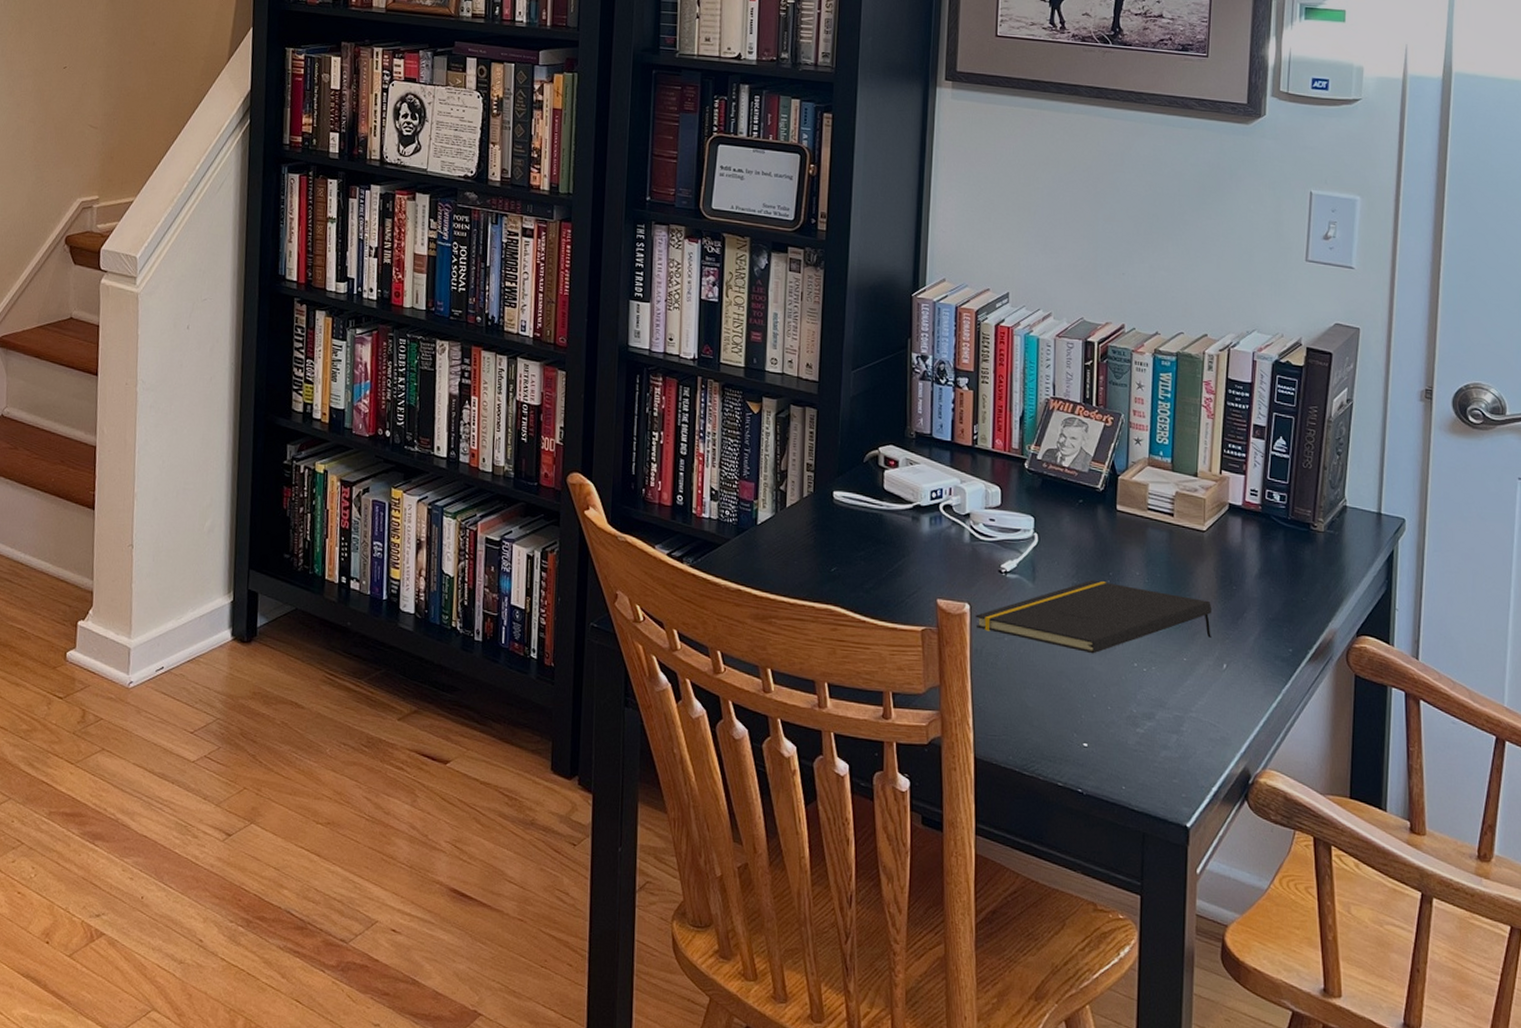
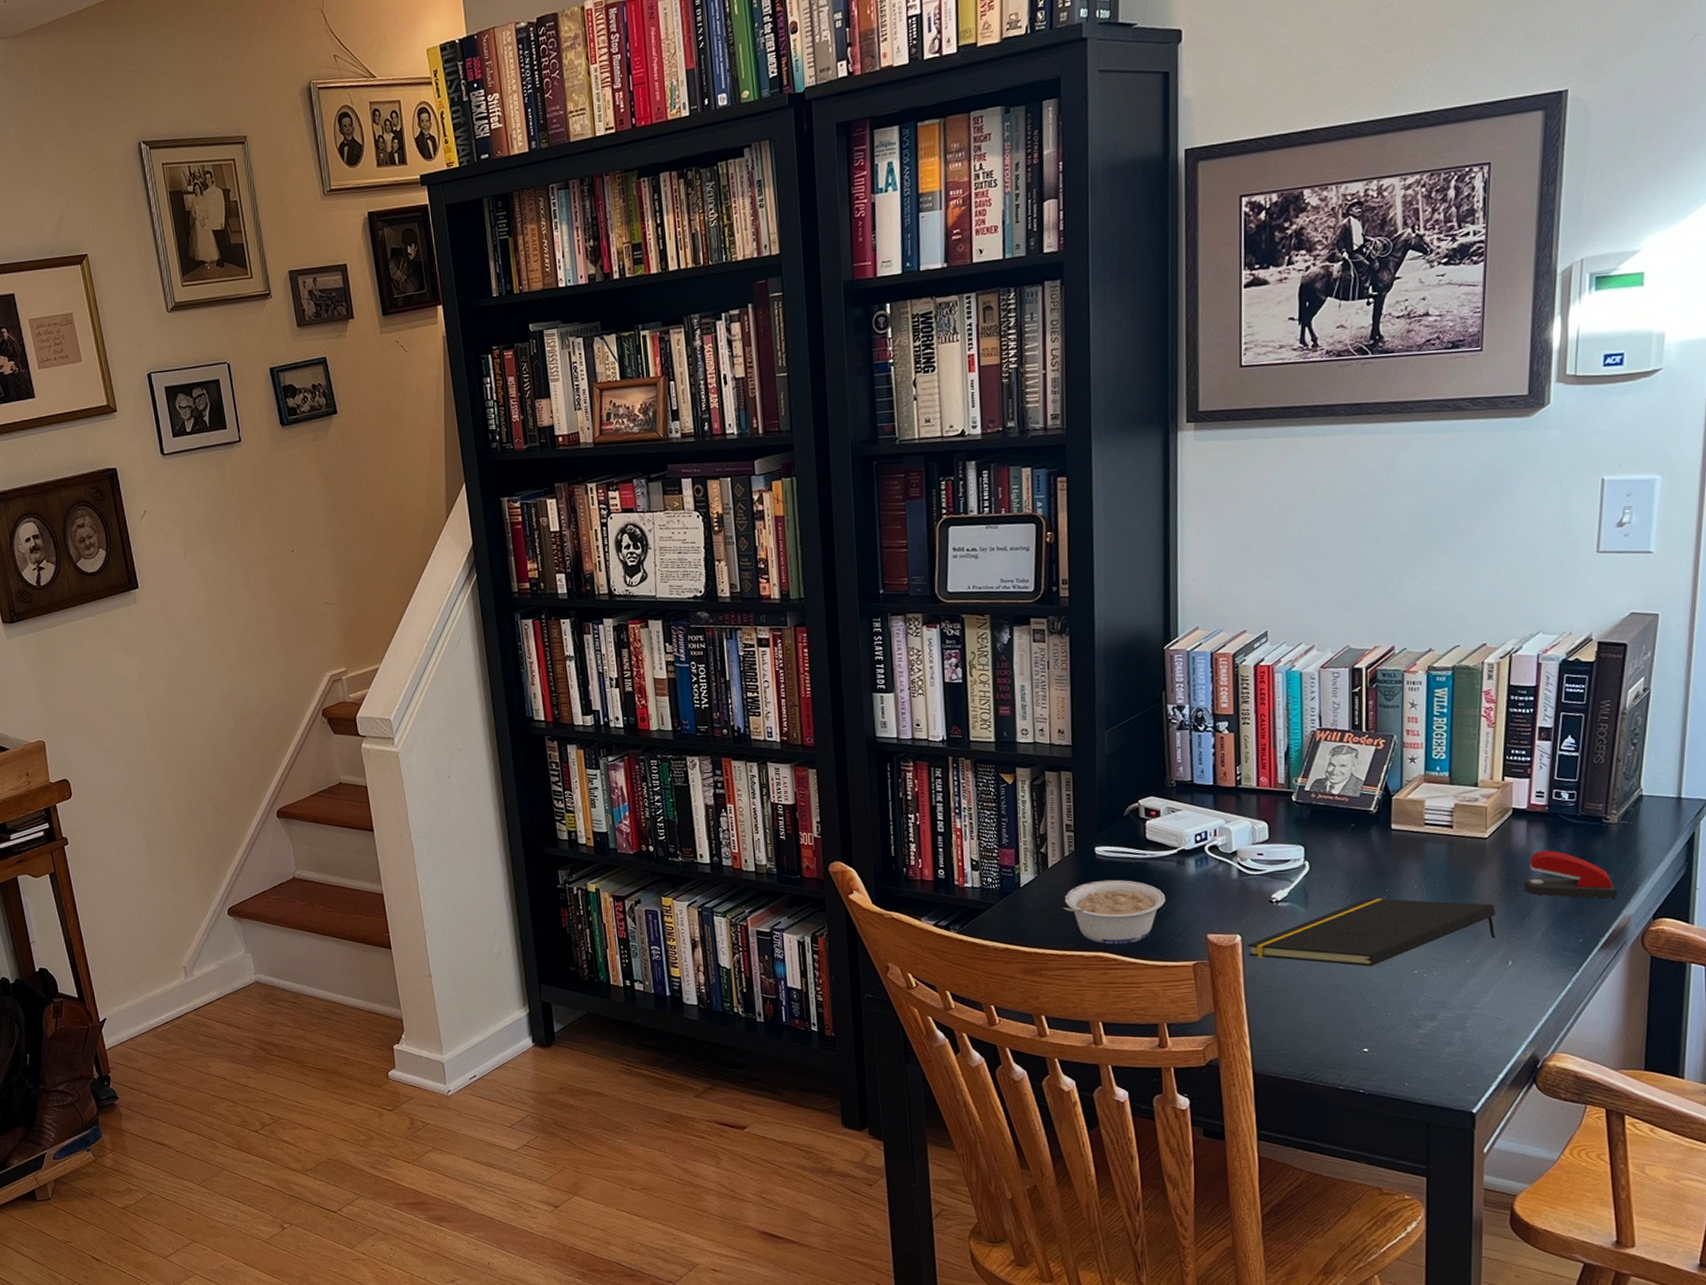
legume: none [798,527,899,600] -> present [1063,879,1166,945]
stapler: none [1238,551,1324,609] -> present [1523,850,1618,899]

